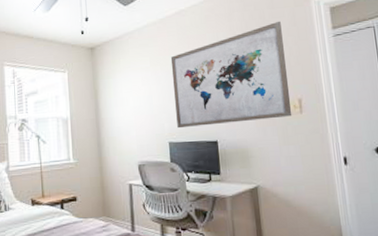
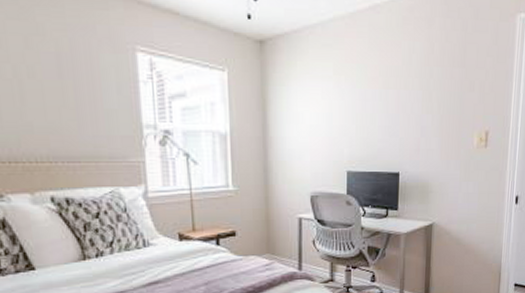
wall art: present [170,21,292,129] -> none [357,36,483,156]

